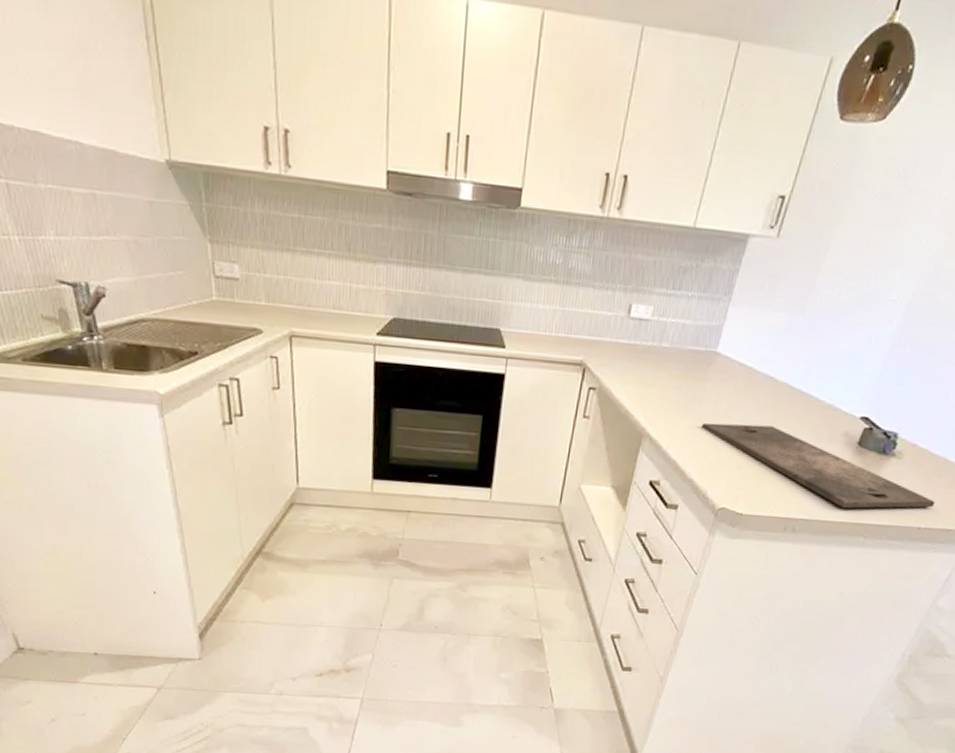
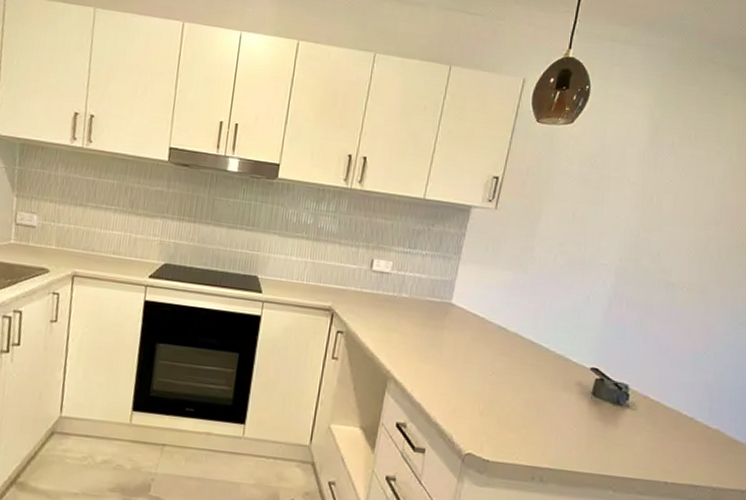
cutting board: present [702,422,936,509] -> none [443,368,677,462]

